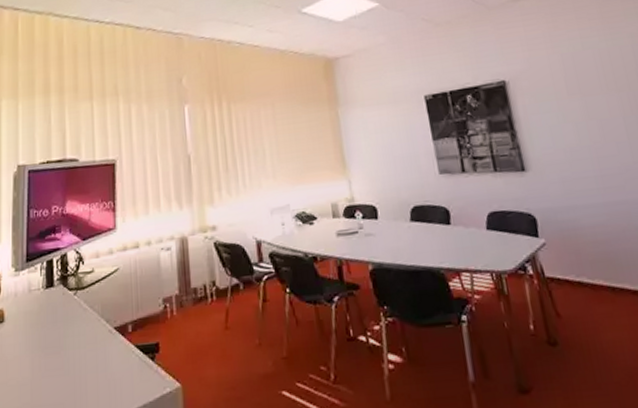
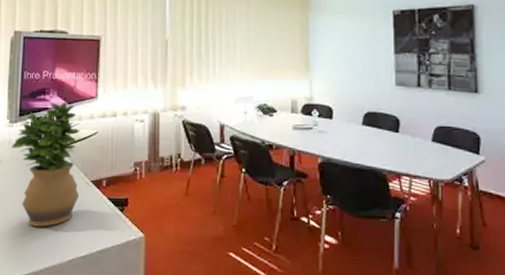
potted plant: none [17,238,102,394] -> present [11,102,81,227]

